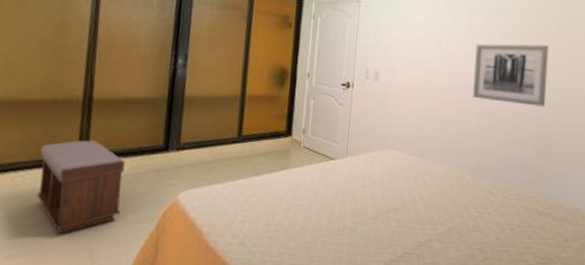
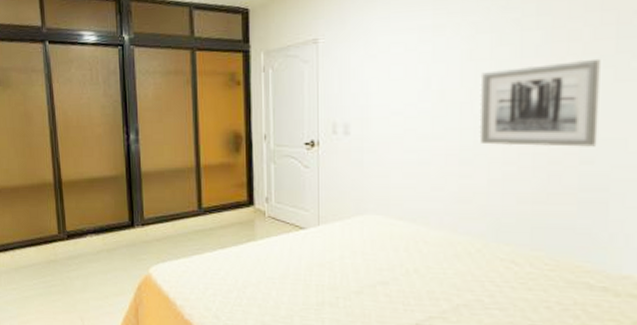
bench: present [37,140,126,235] -> none [28,220,102,305]

